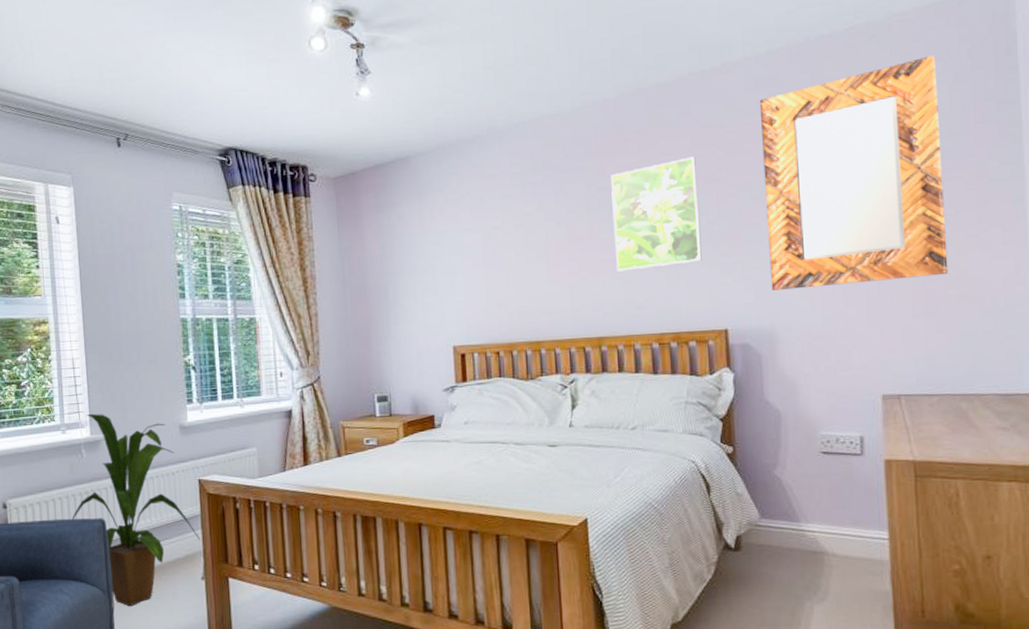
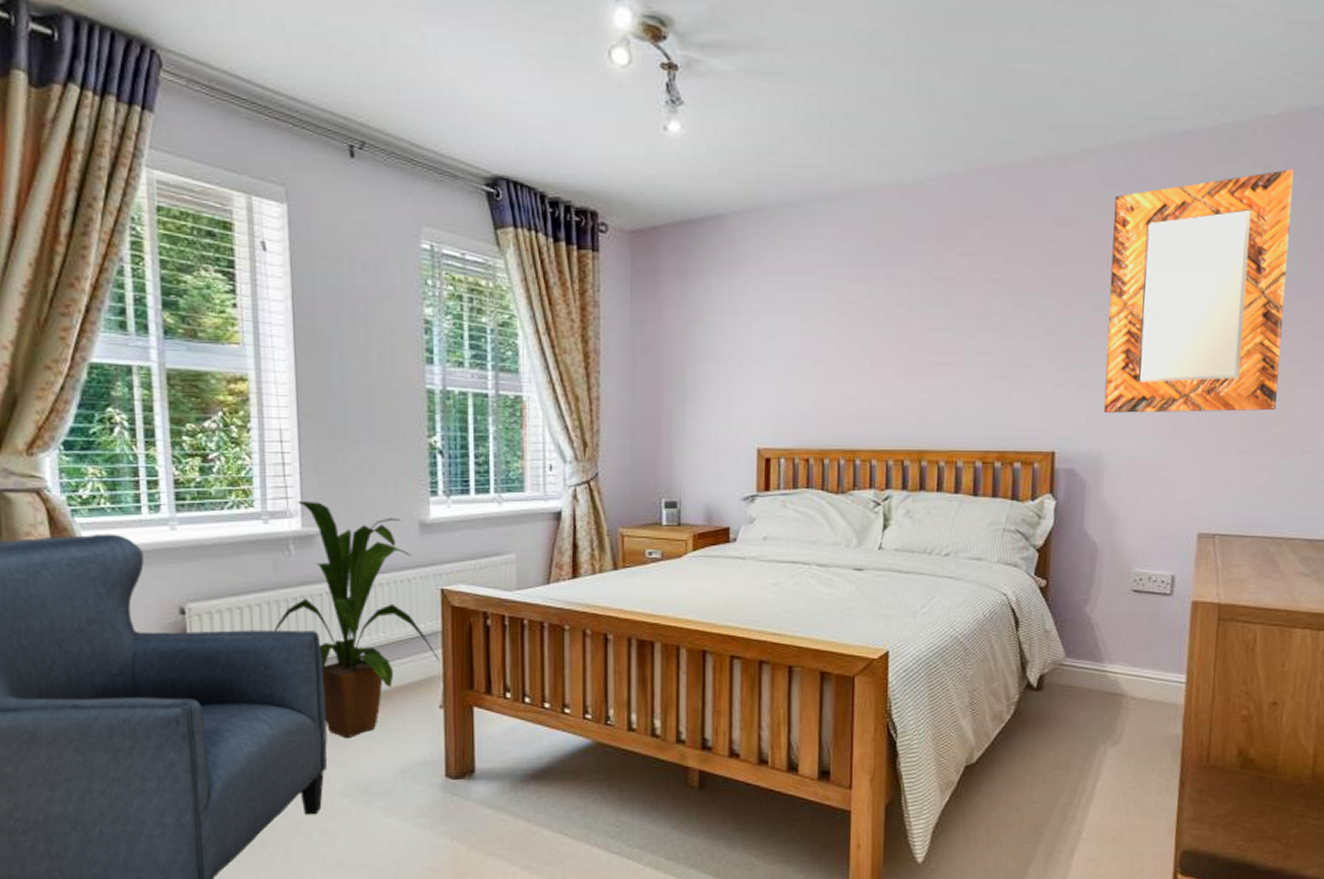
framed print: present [611,156,702,272] -> none [946,253,1042,377]

